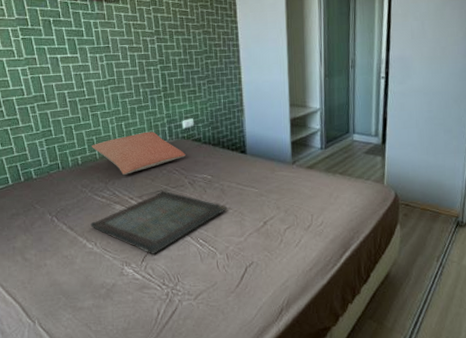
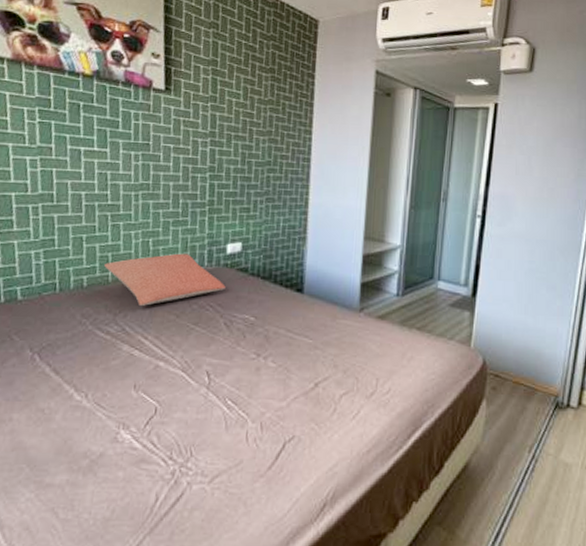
serving tray: present [90,190,228,255] -> none [84,331,270,417]

